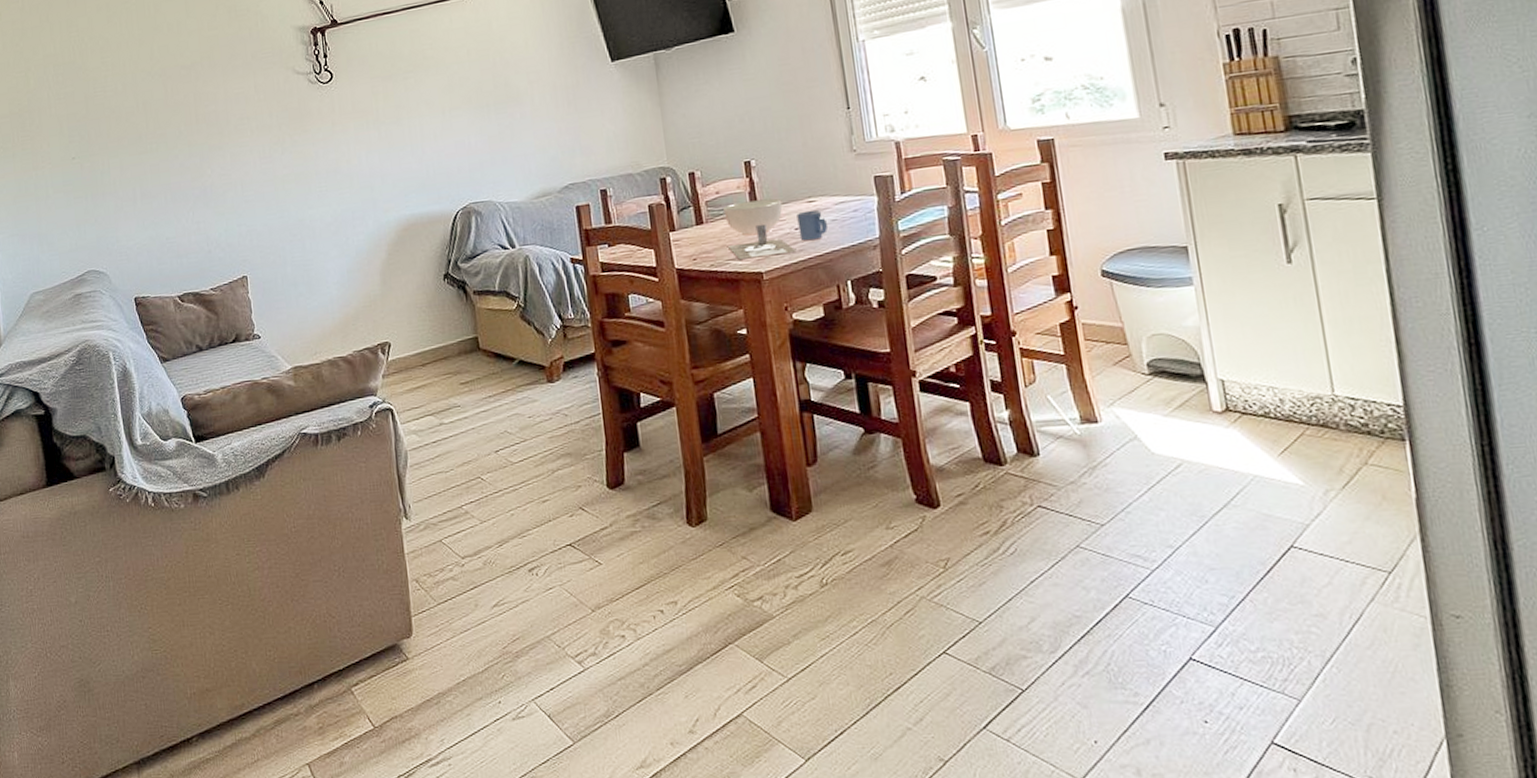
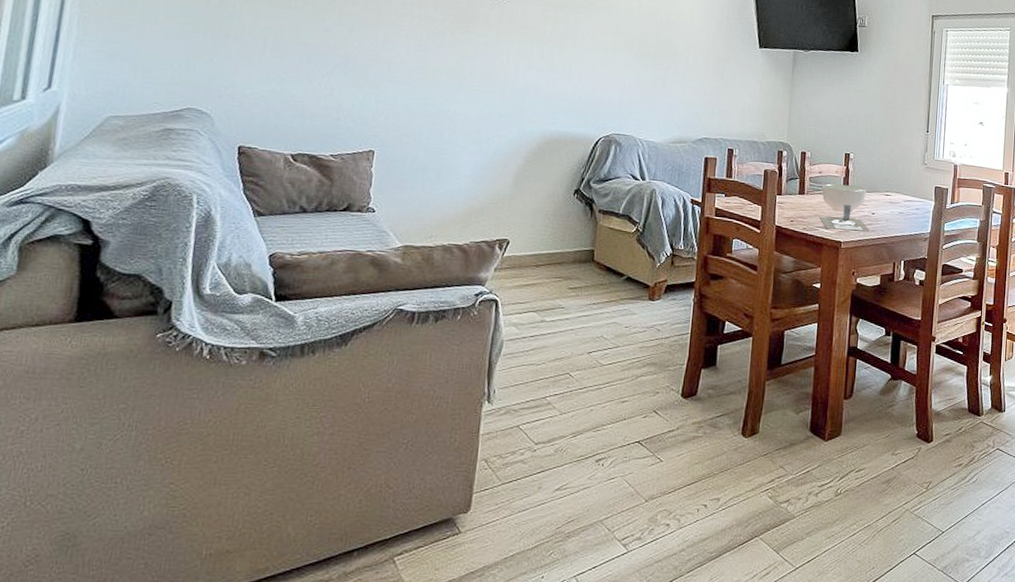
mug: present [796,210,828,243] -> none [874,201,897,226]

